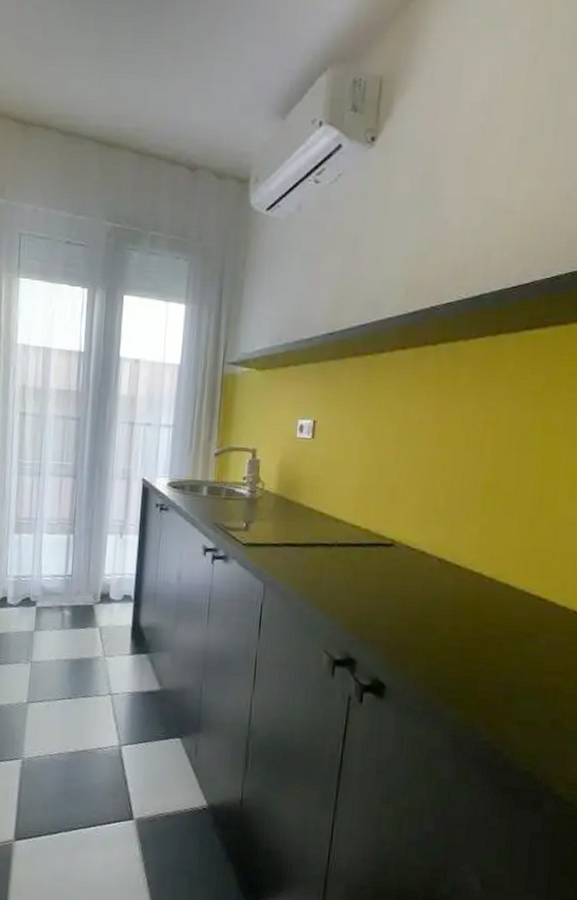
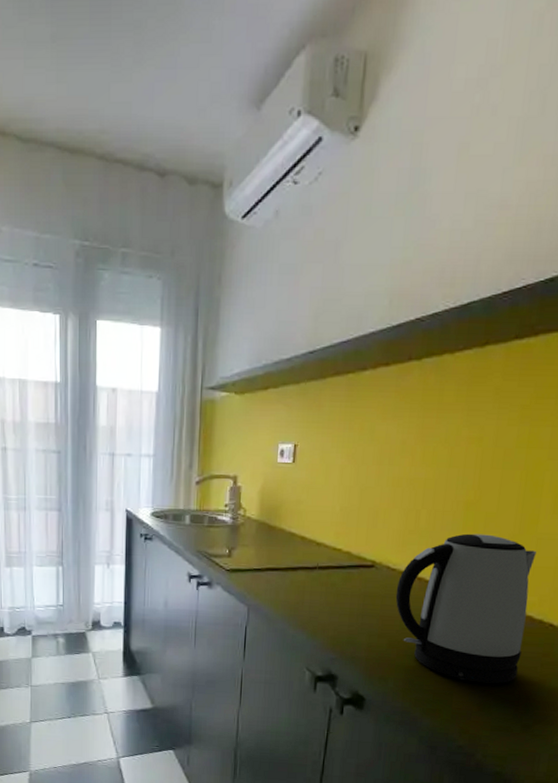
kettle: none [415,515,556,674] -> present [395,533,536,684]

